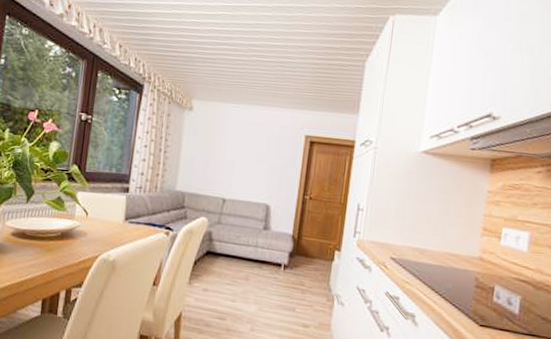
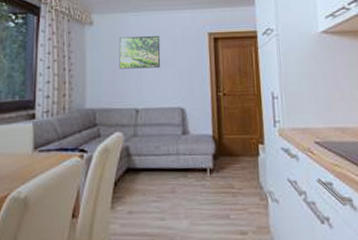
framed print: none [212,126,257,163] -> present [119,35,161,69]

